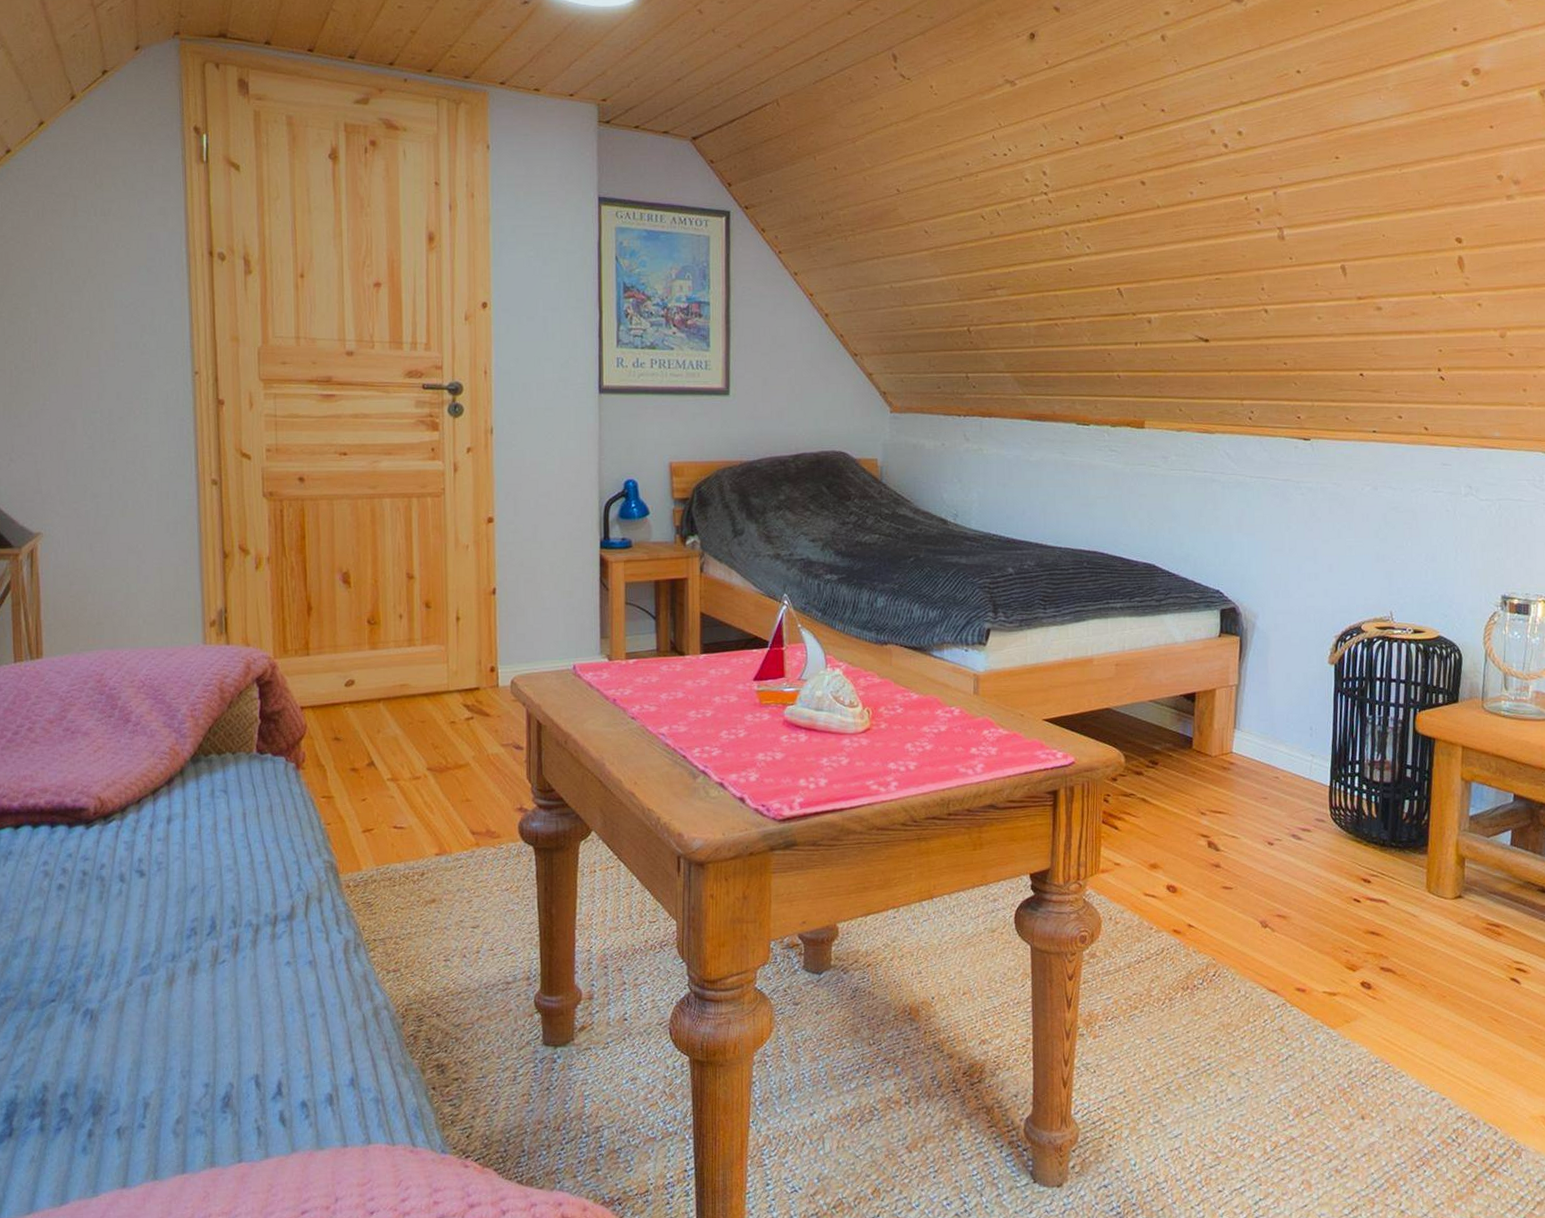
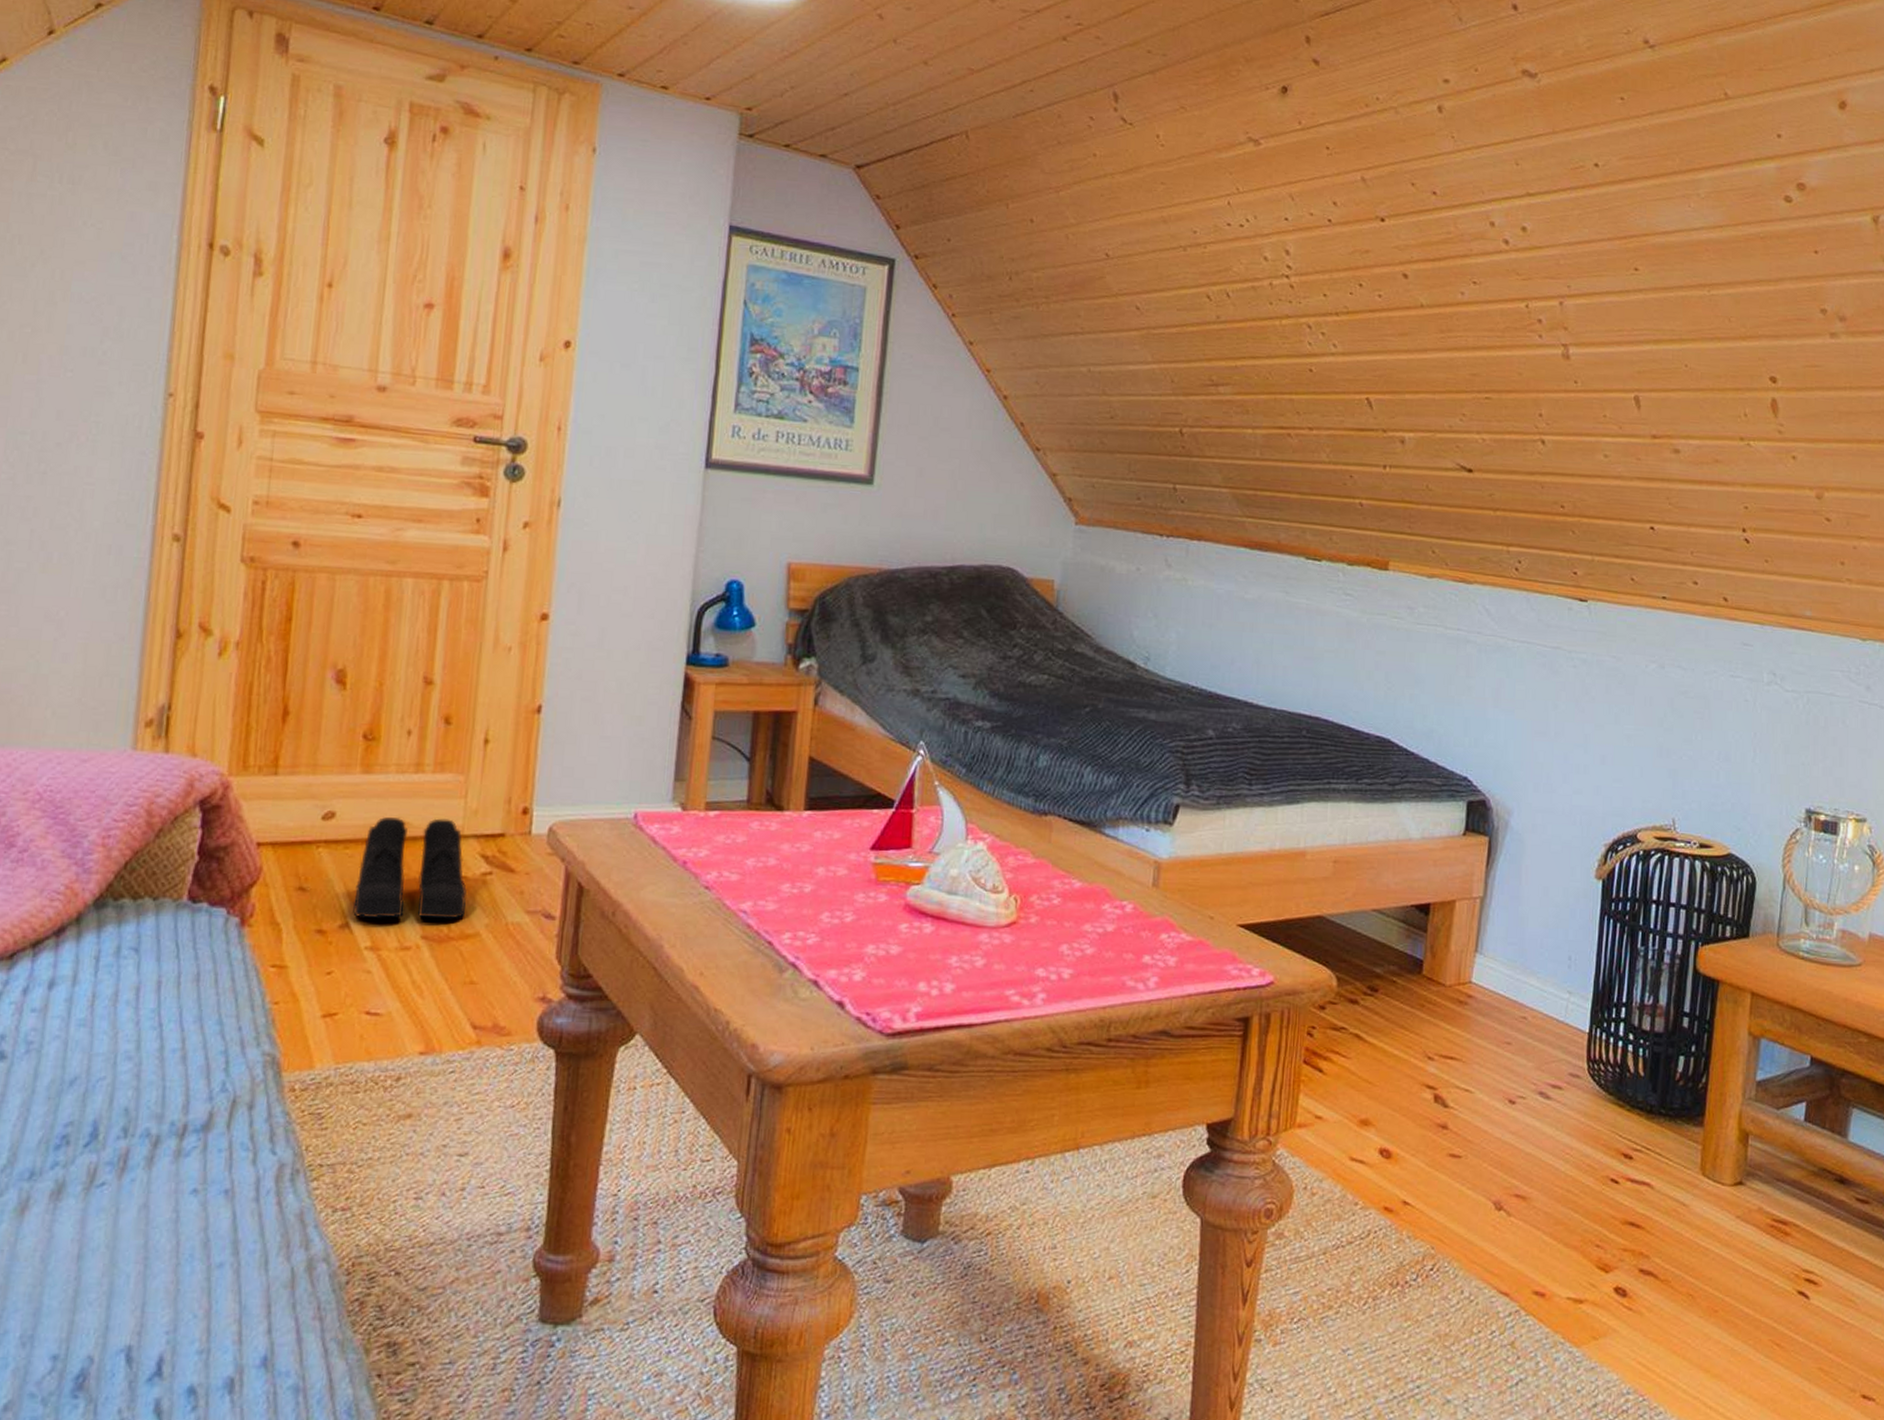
boots: none [375,679,456,757] -> present [353,817,467,919]

